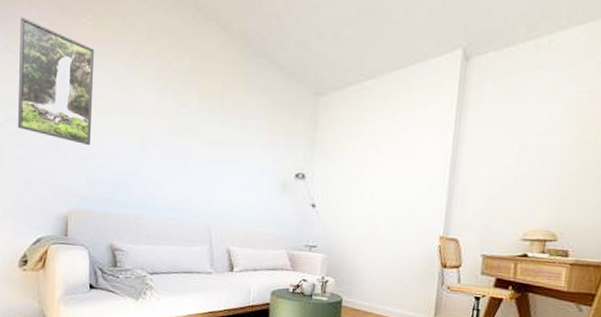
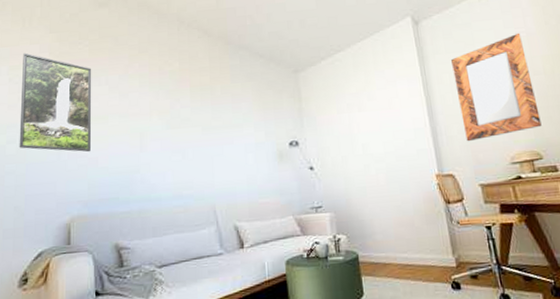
home mirror: none [482,92,584,209] -> present [451,32,542,142]

